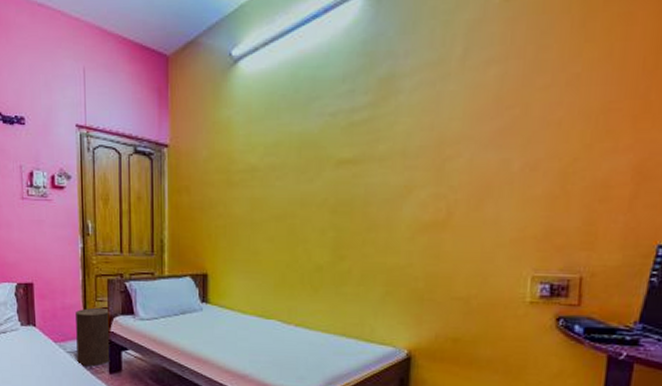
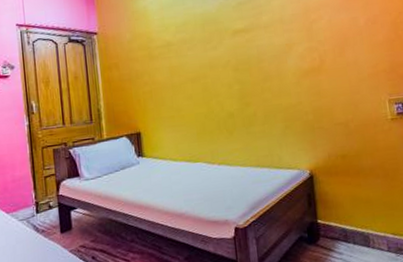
stool: present [76,307,111,367] -> none [25,174,61,231]

